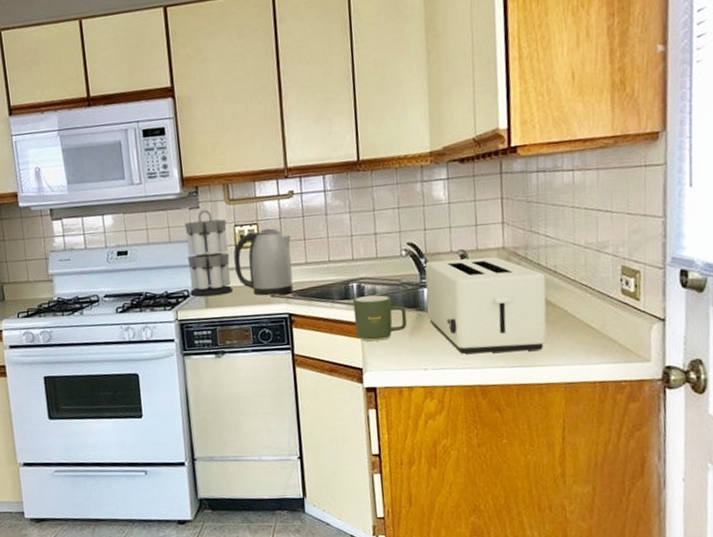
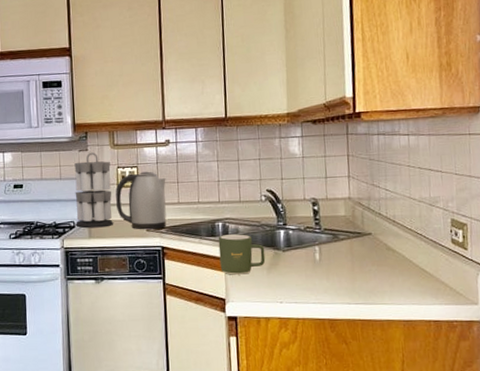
toaster: present [425,256,547,354] -> none [281,205,388,291]

